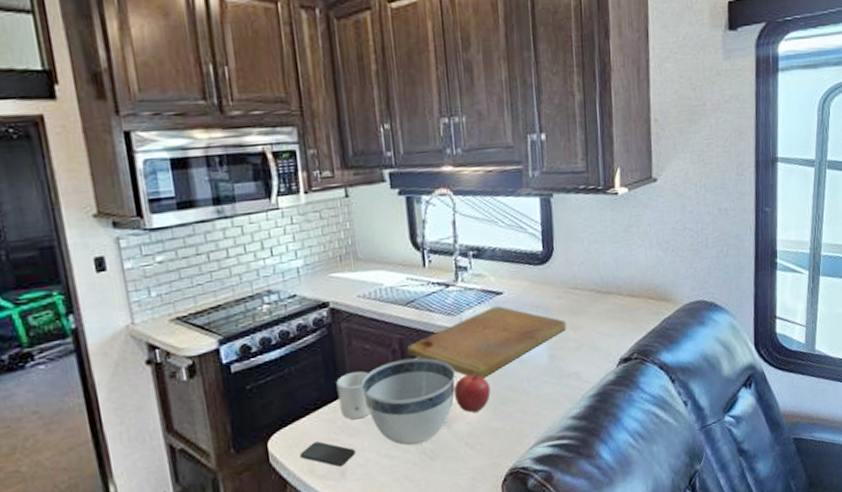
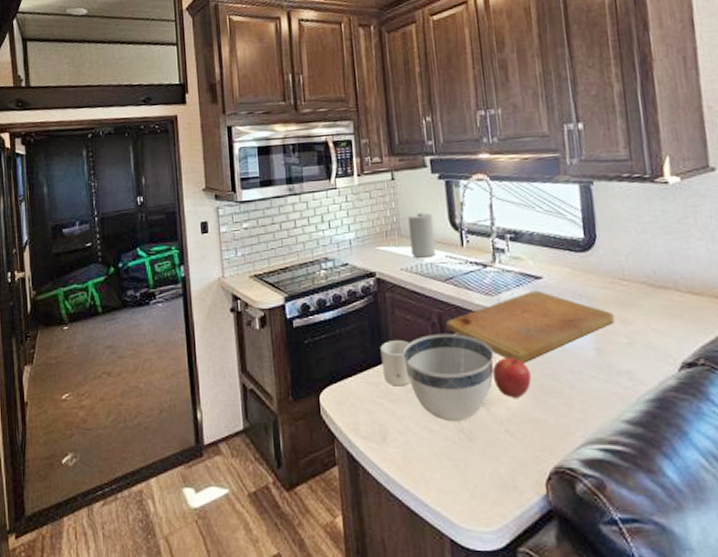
smartphone: present [300,441,356,467] -> none [347,402,397,430]
paper towel holder: none [365,232,397,283] -> present [408,212,436,258]

